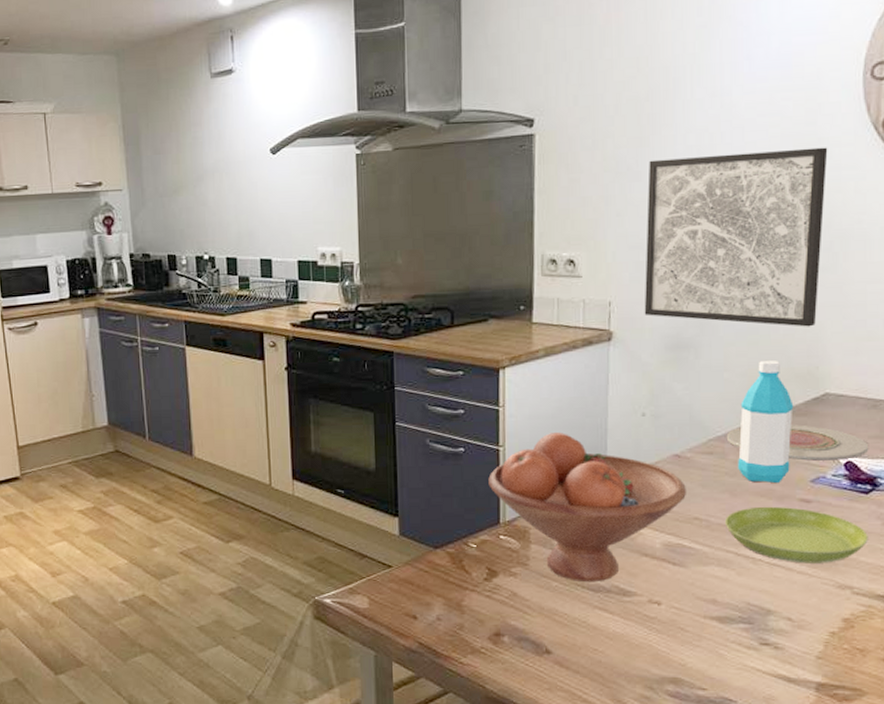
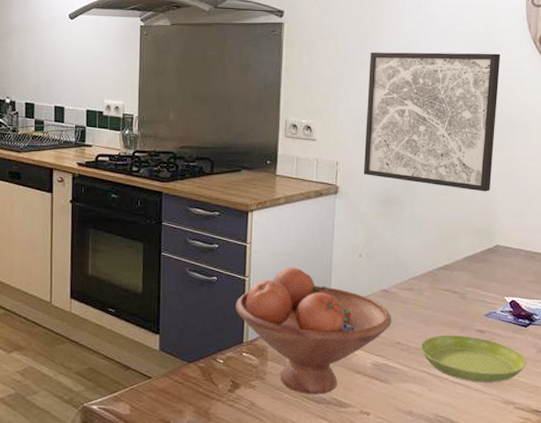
plate: present [726,425,869,461] -> none [423,269,528,299]
water bottle: present [738,359,794,484] -> none [431,216,473,317]

